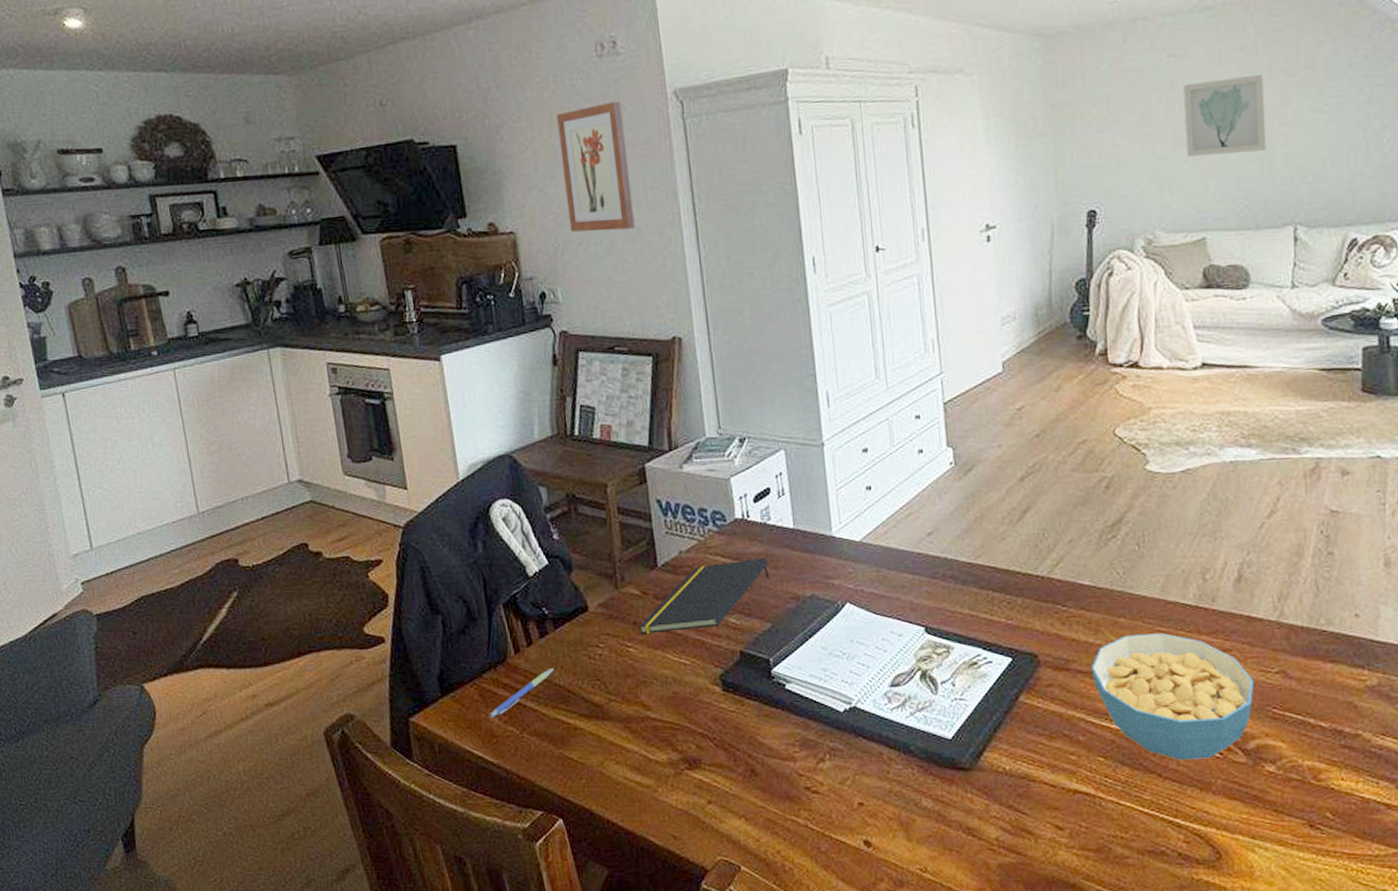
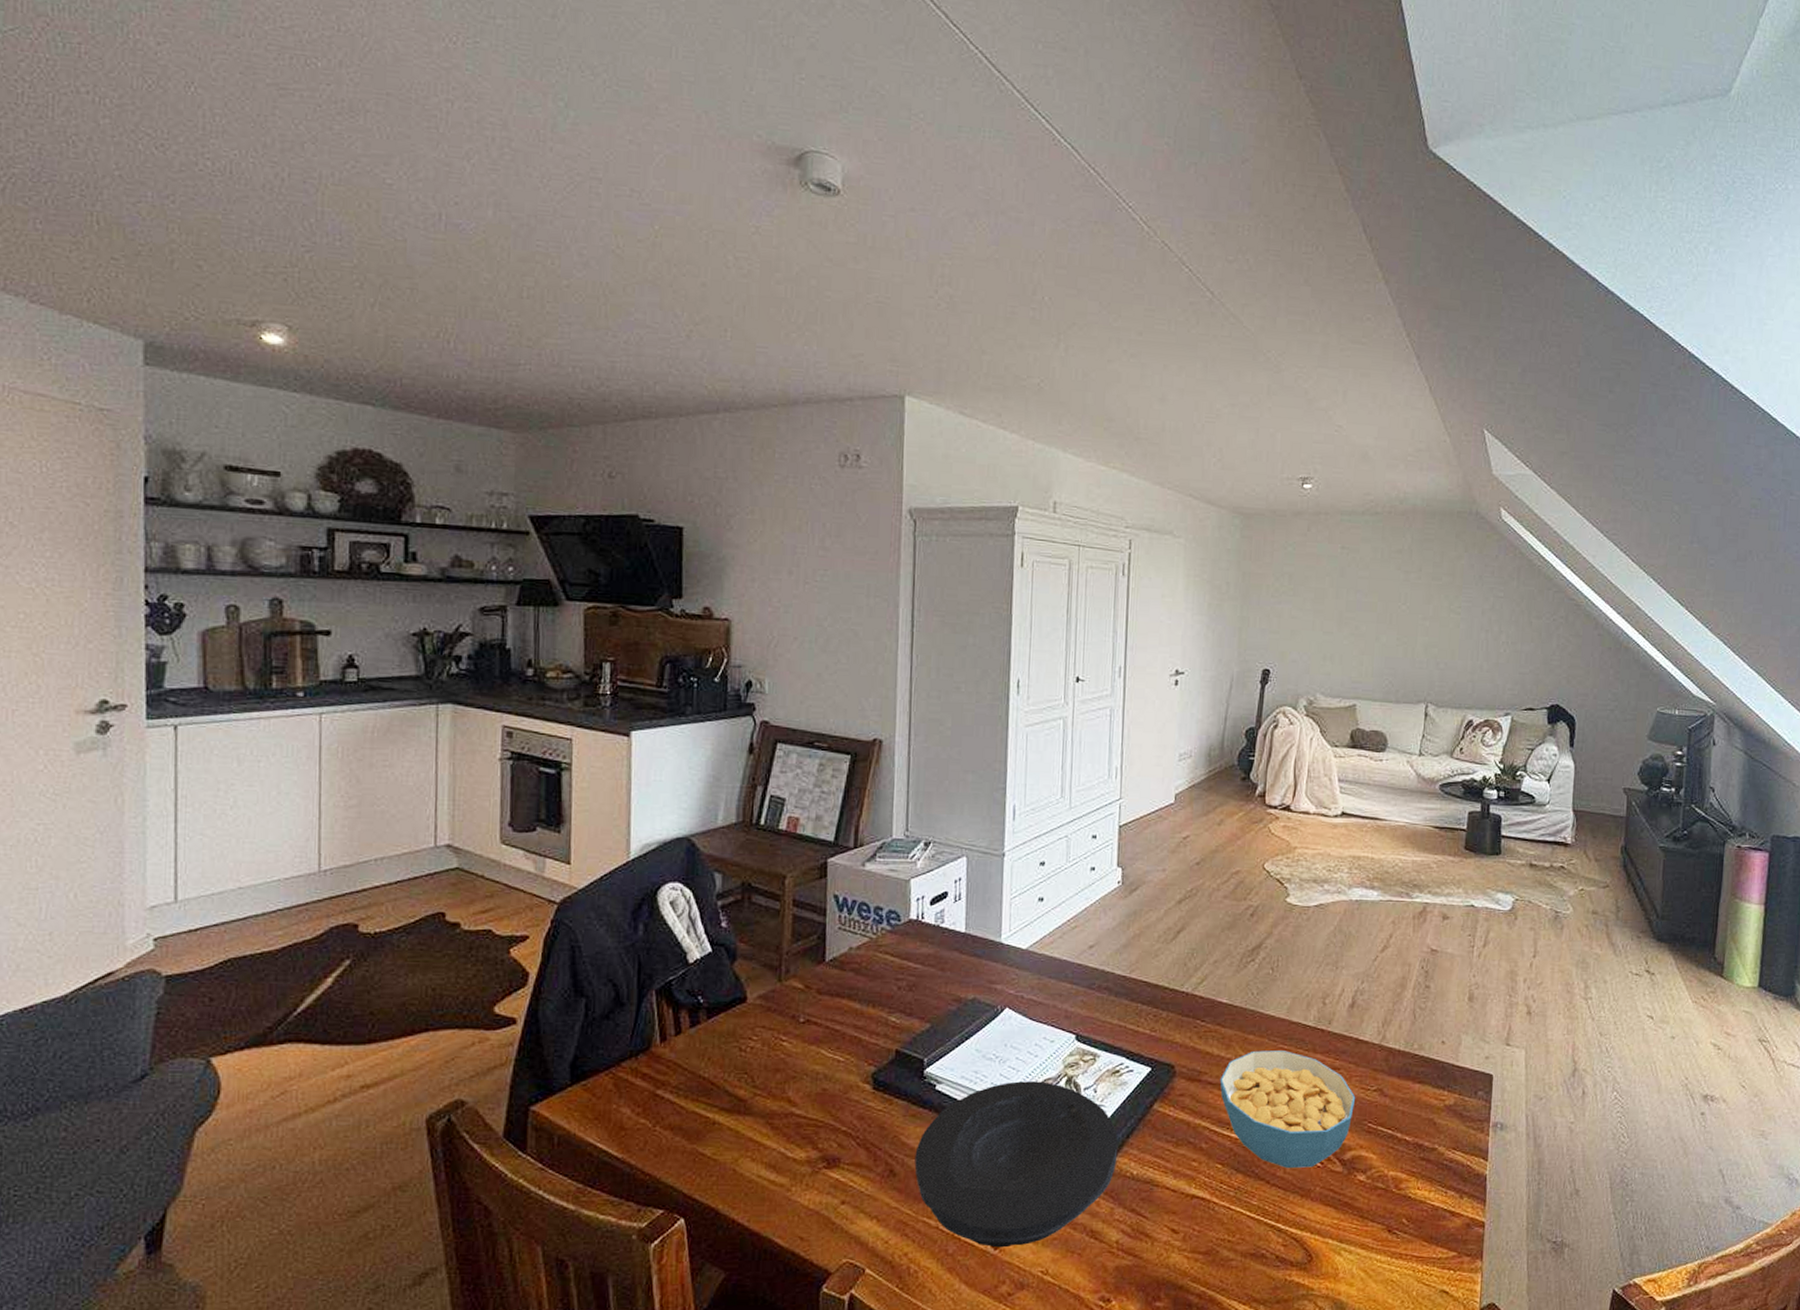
pen: present [489,668,554,718] -> none [621,1060,700,1109]
wall art: present [556,101,635,232] -> none [787,510,856,631]
notepad: present [639,557,770,634] -> none [797,958,936,1028]
plate: none [774,677,987,846] -> present [914,1081,1118,1248]
wall art: present [1183,73,1267,157] -> none [1348,573,1414,638]

